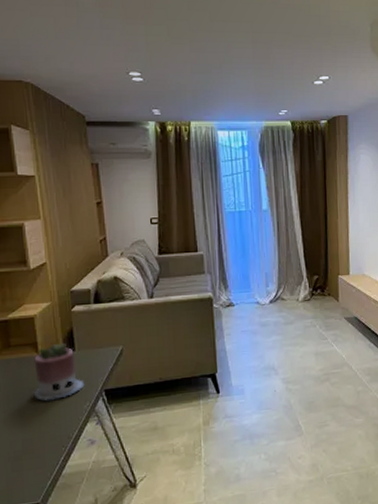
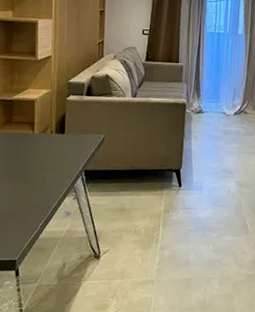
succulent planter: present [34,343,85,401] -> none [26,125,69,174]

